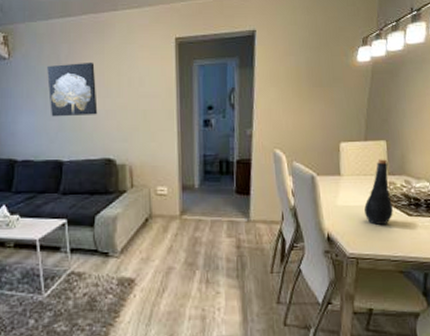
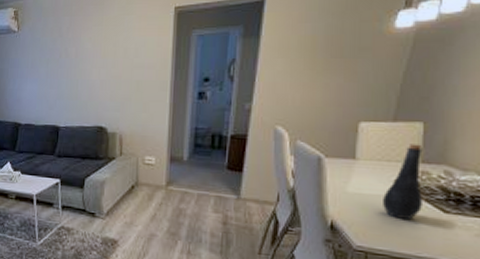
wall art: present [47,62,98,117] -> none [50,33,94,86]

